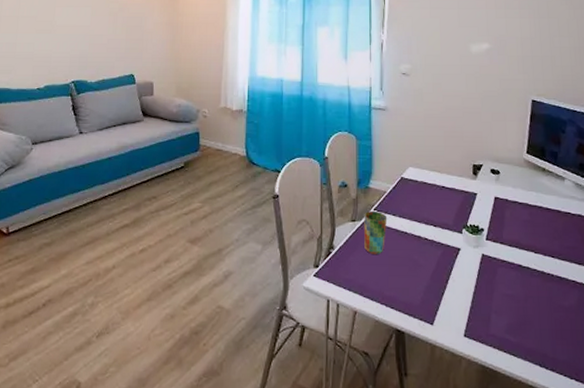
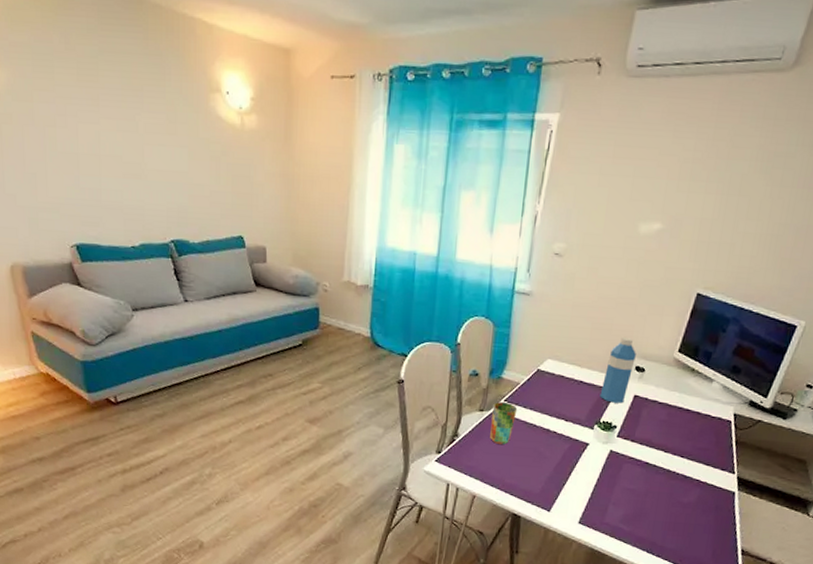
water bottle: none [462,143,489,206] -> present [599,338,636,403]

